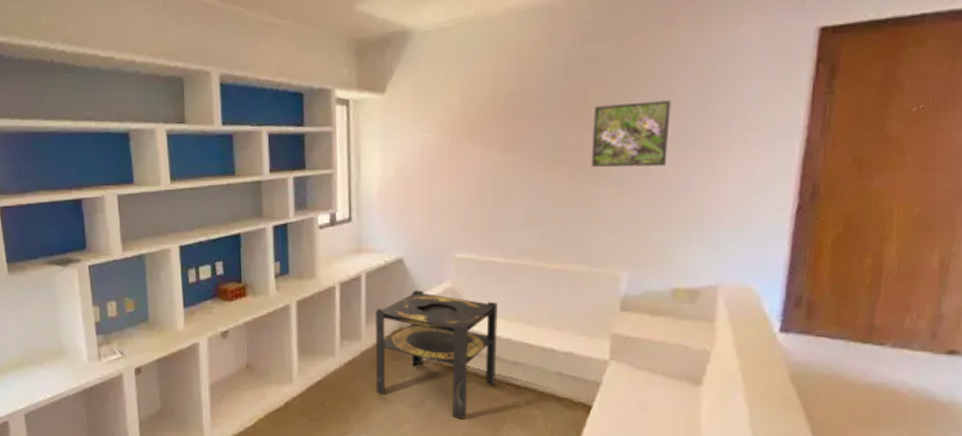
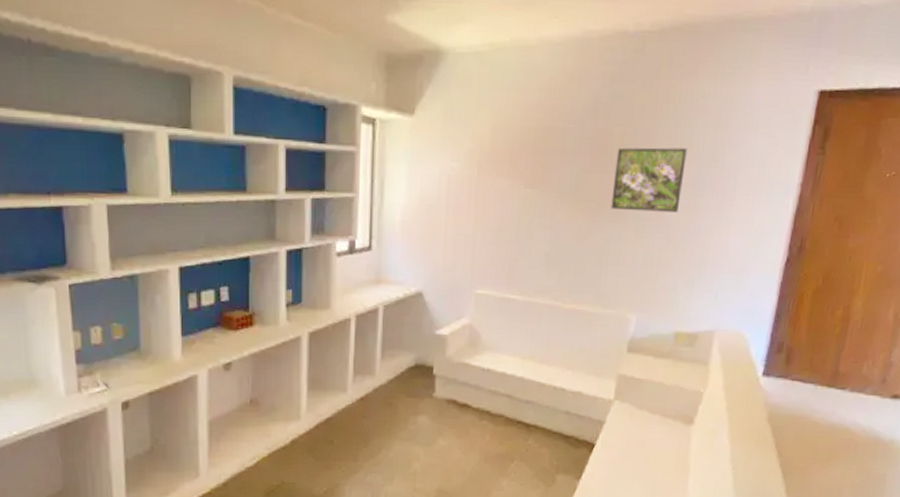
side table: present [375,290,497,420] -> none [387,325,514,458]

